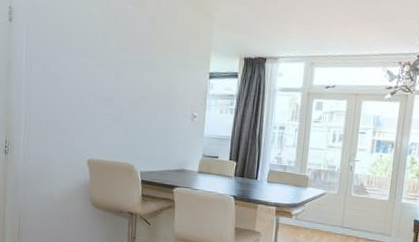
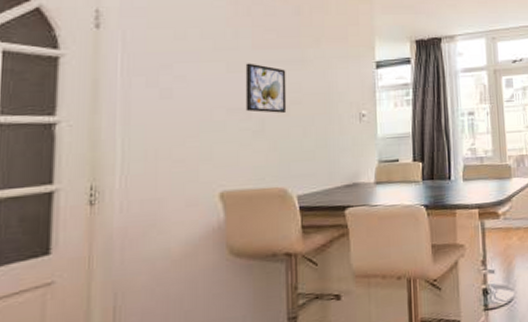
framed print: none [108,62,140,106] -> present [245,63,287,113]

